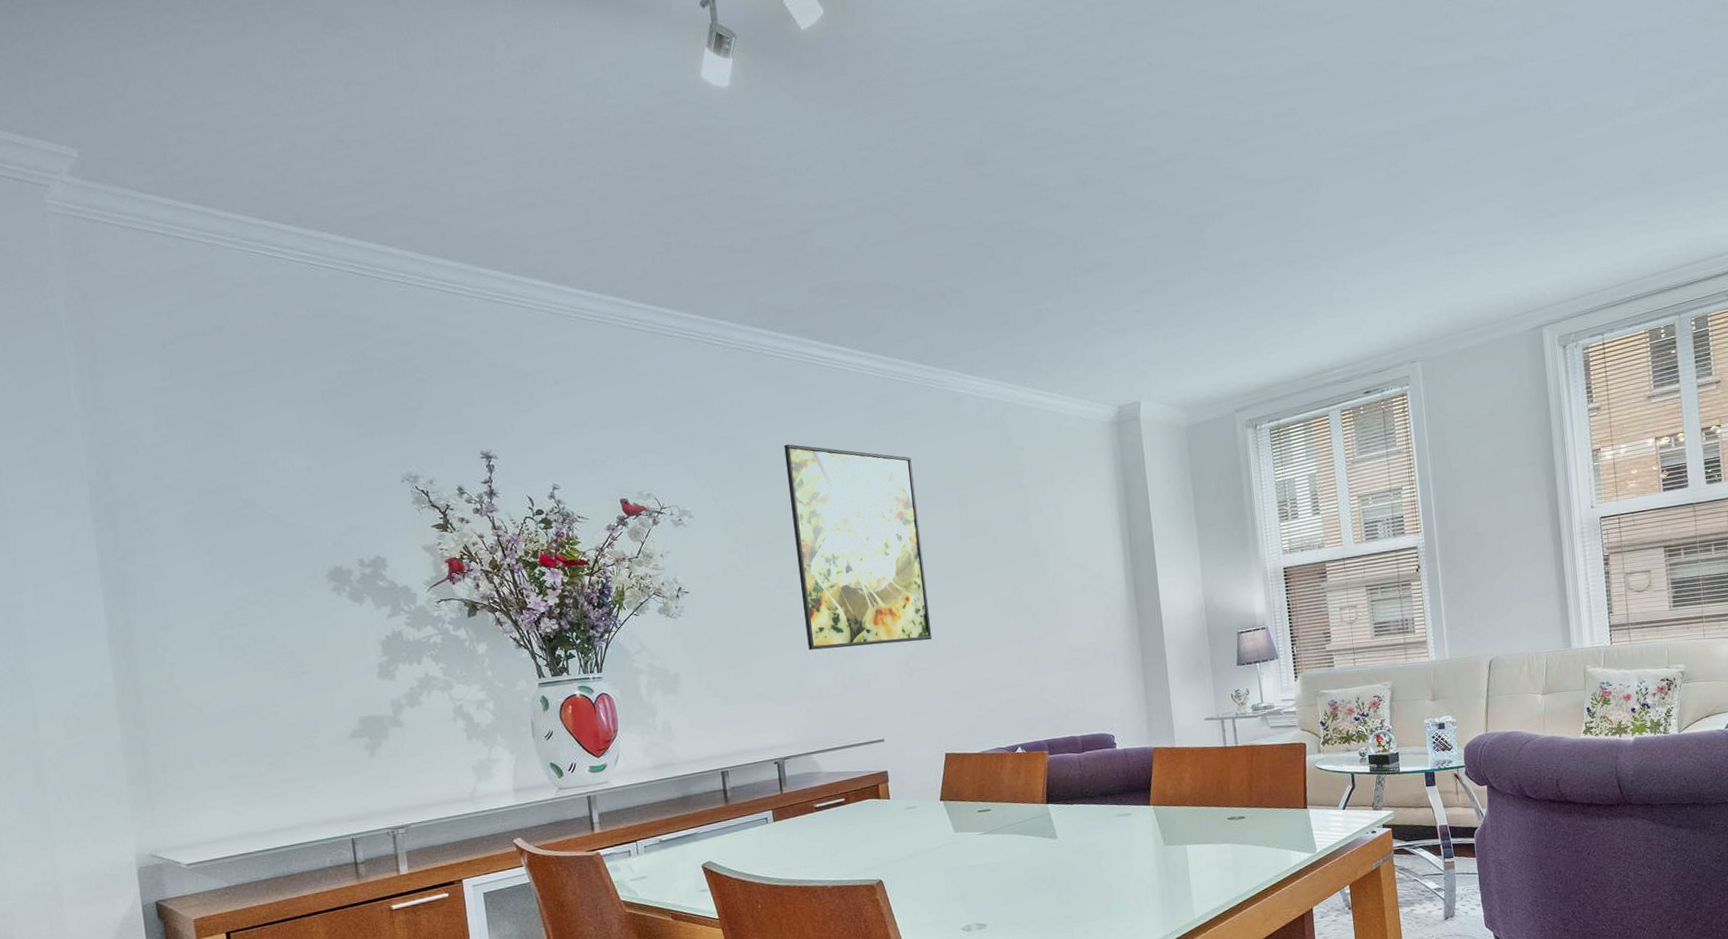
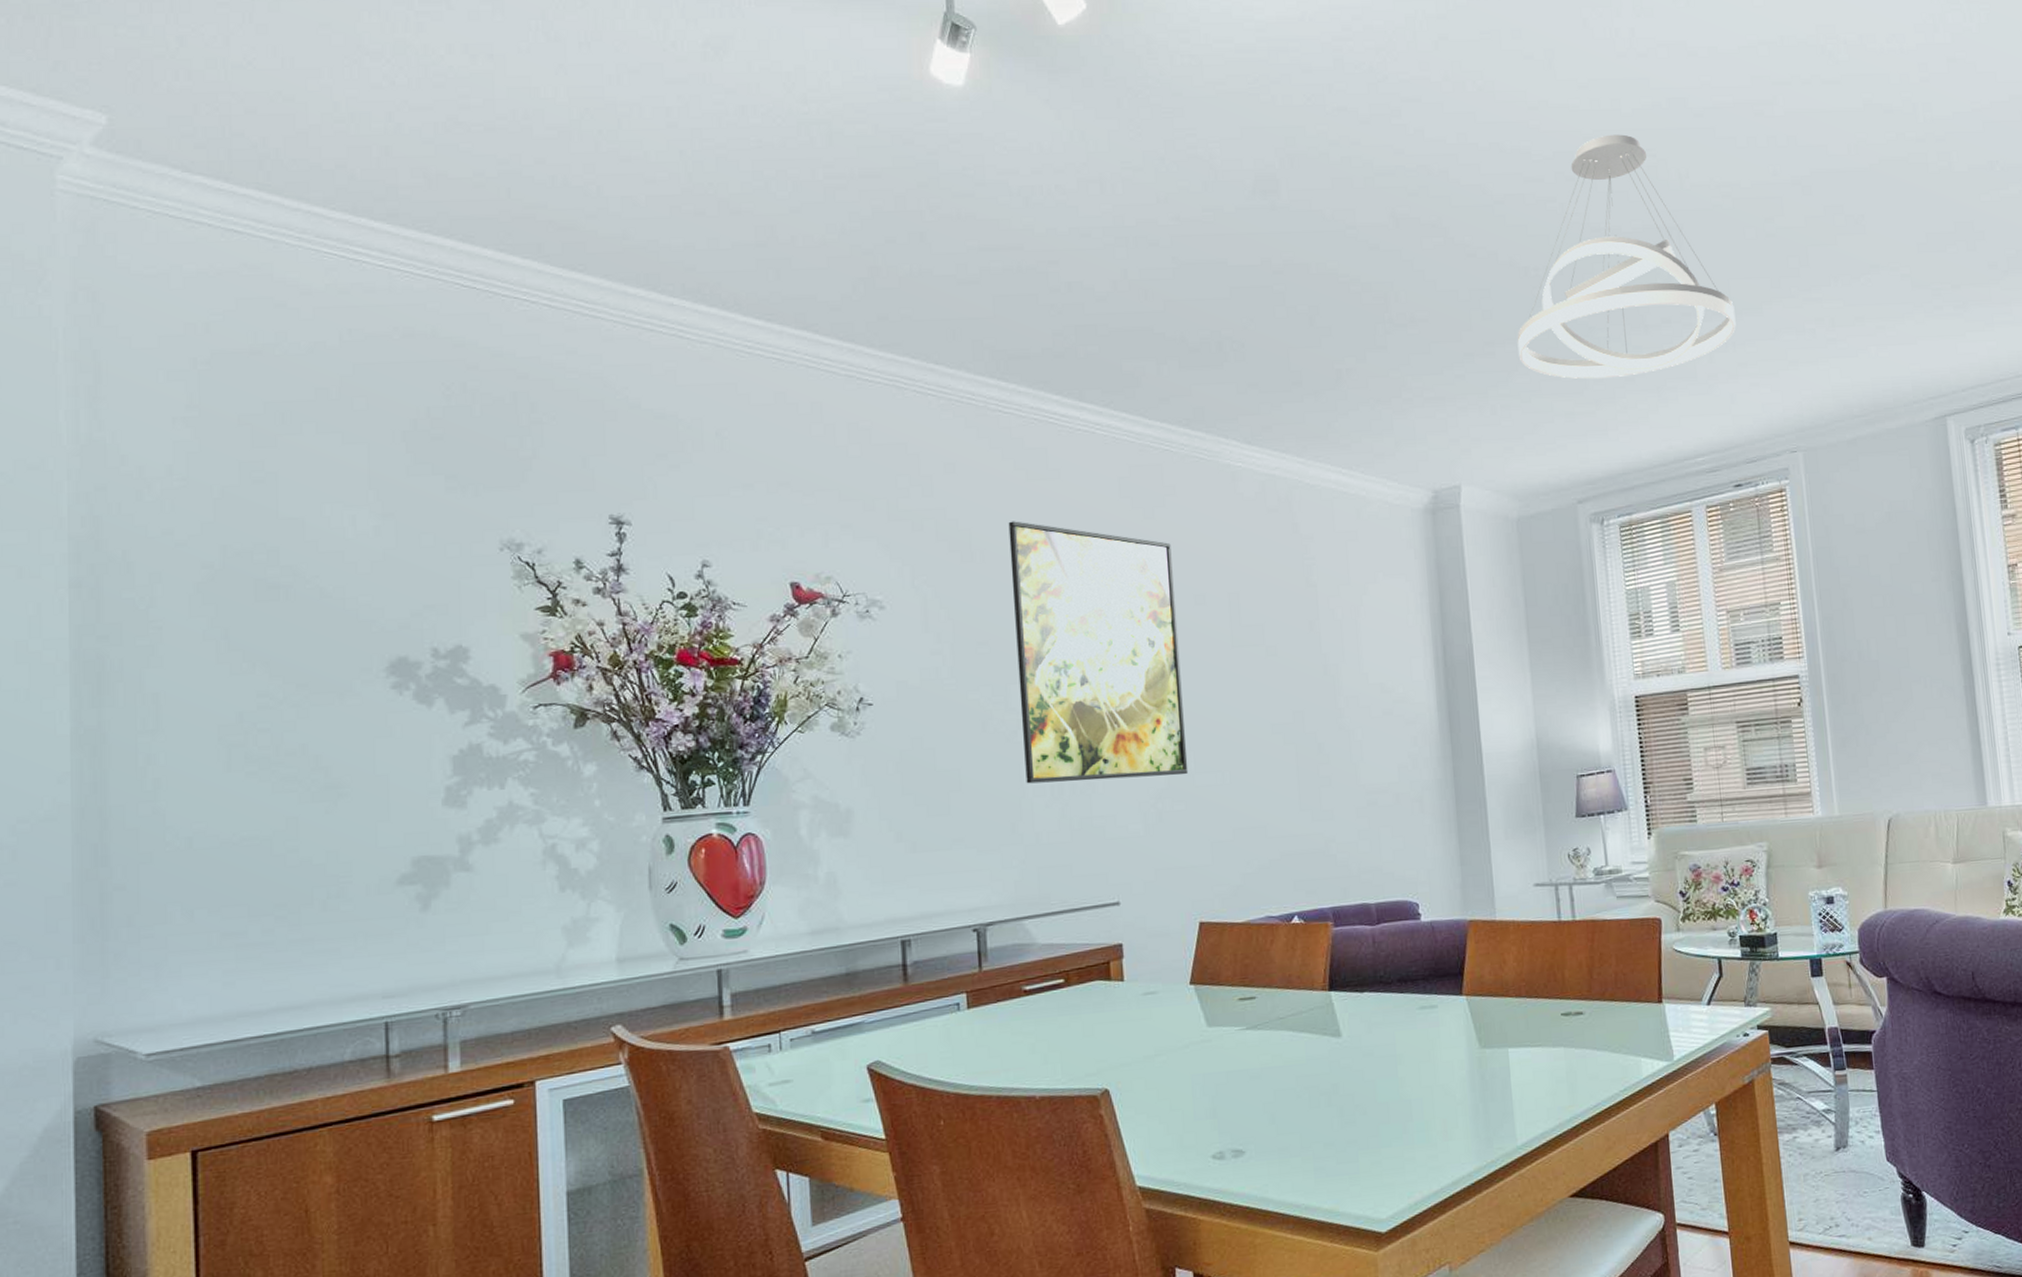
pendant light: none [1184,96,1366,309] -> present [1517,134,1736,379]

